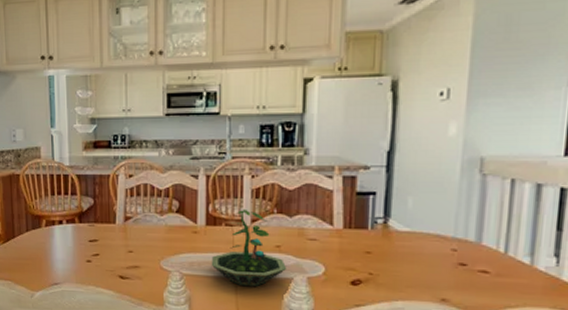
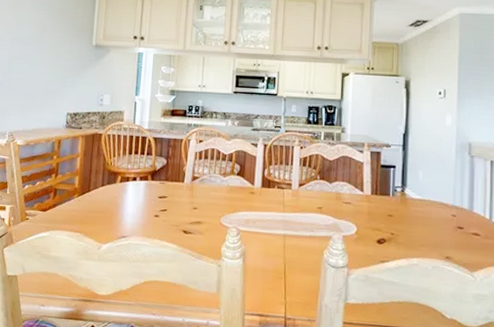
terrarium: present [212,210,287,287] -> none [265,175,327,244]

